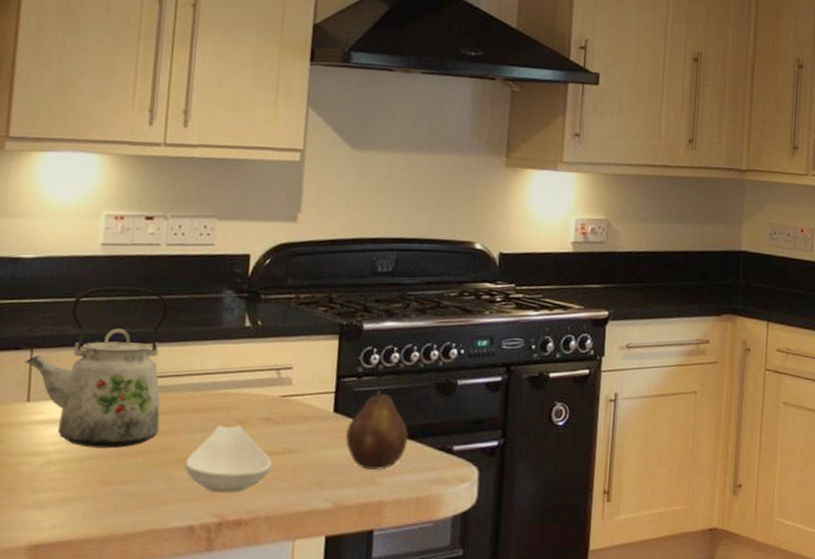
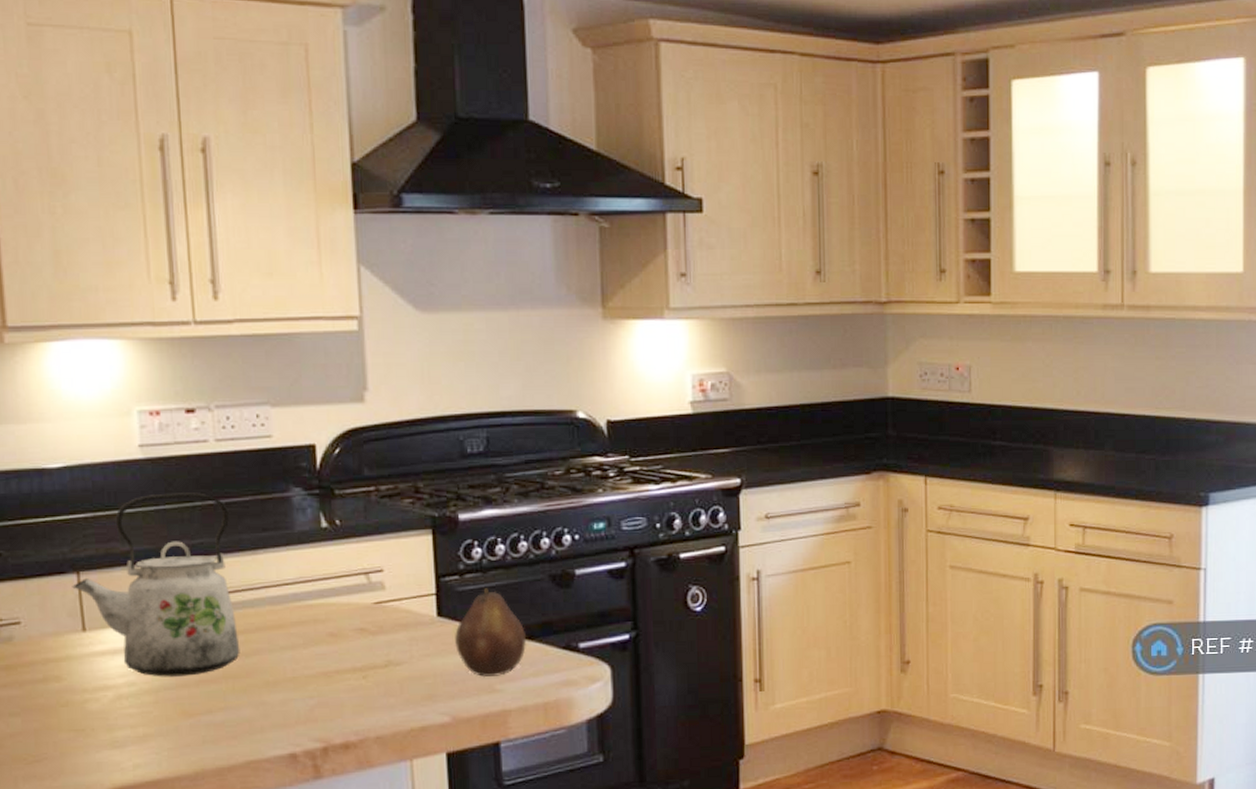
spoon rest: present [185,425,273,493] -> none [275,639,376,716]

